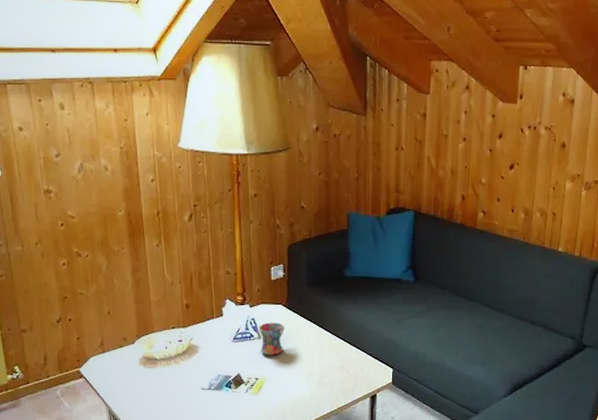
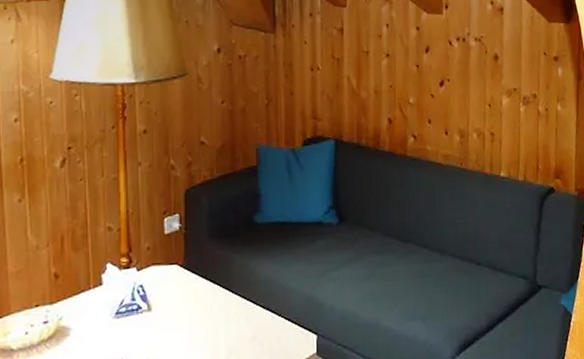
mug: present [259,322,284,355] -> none [149,287,181,332]

